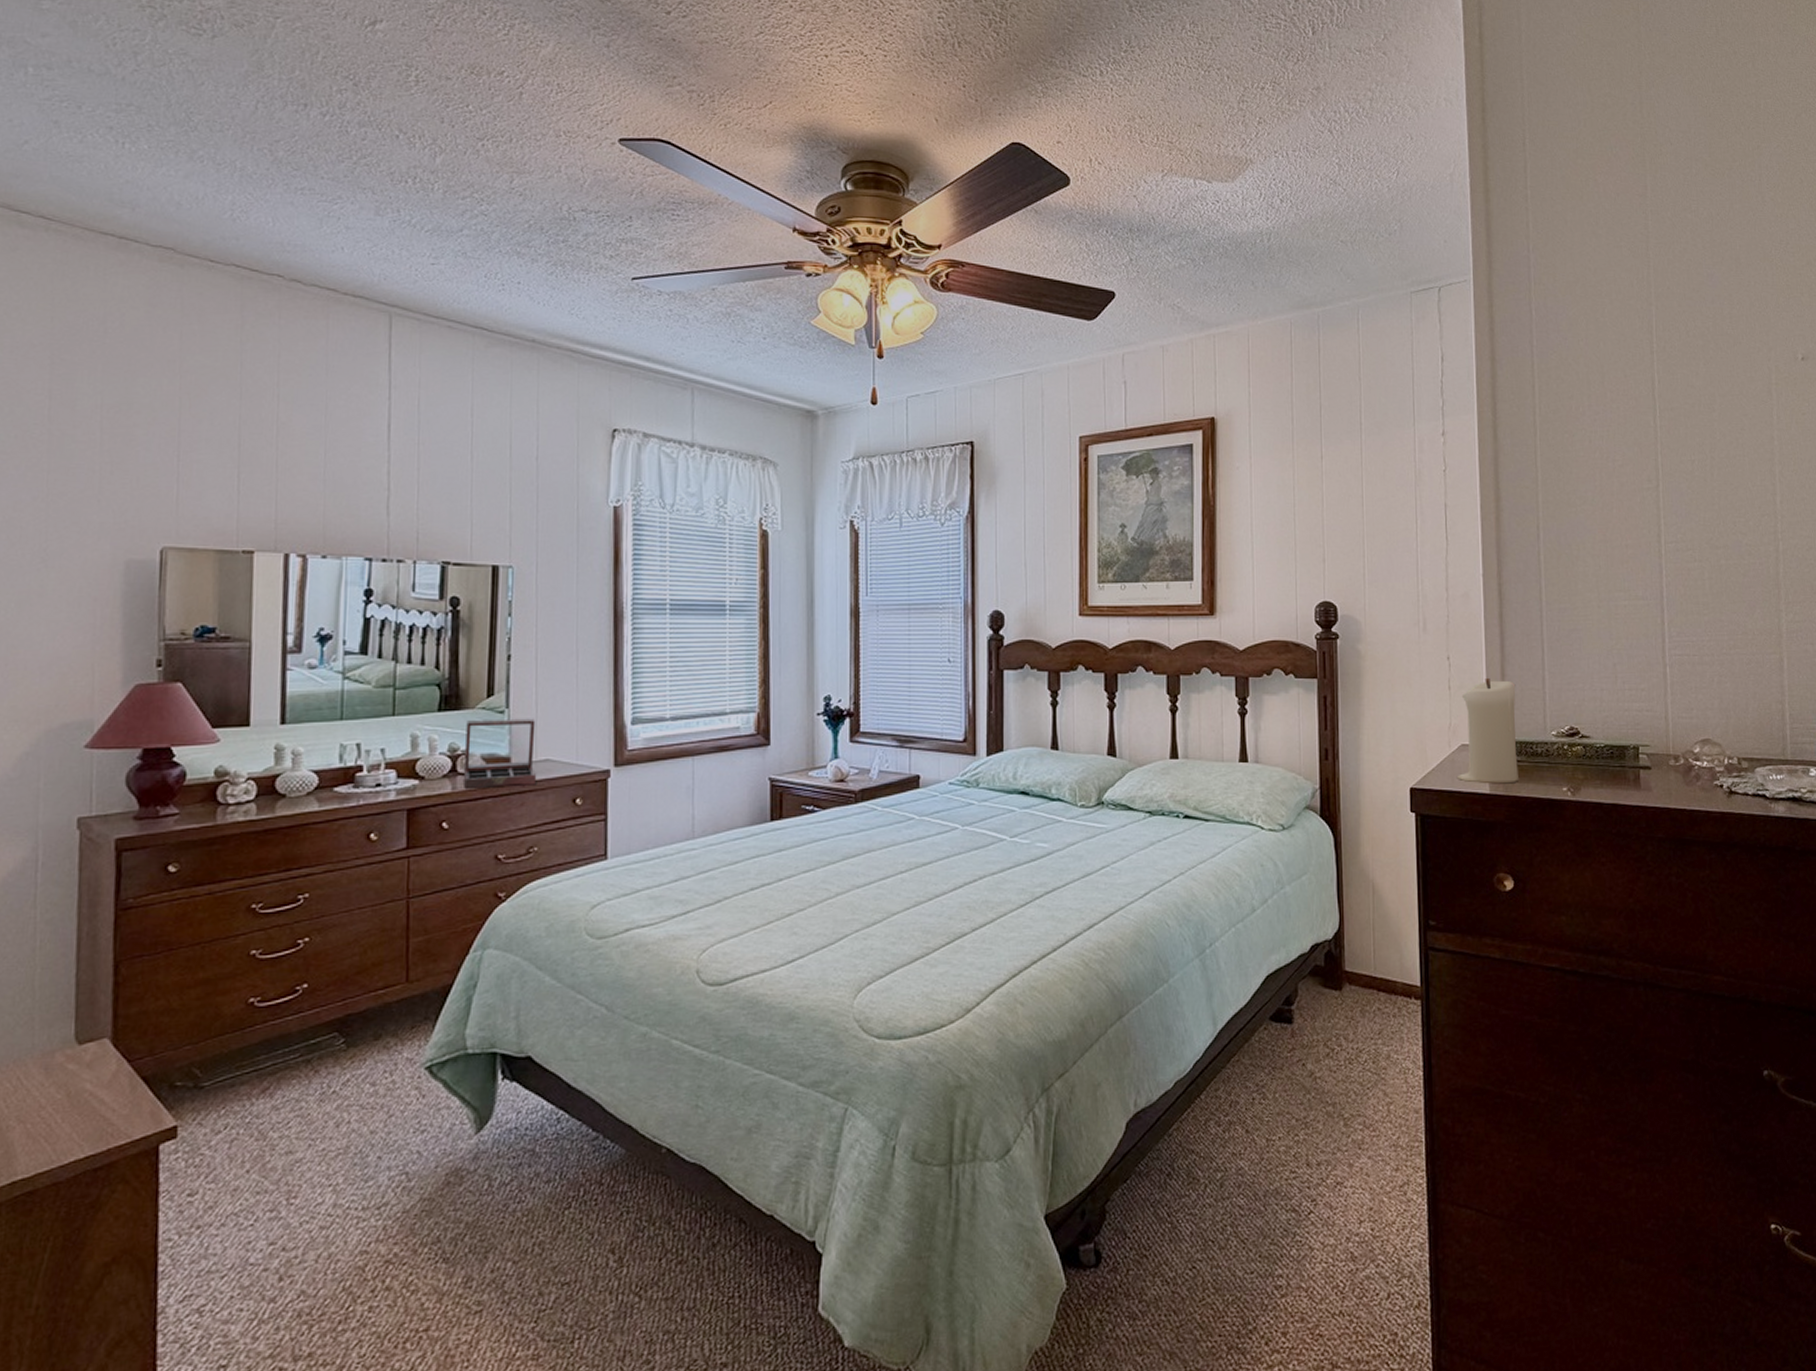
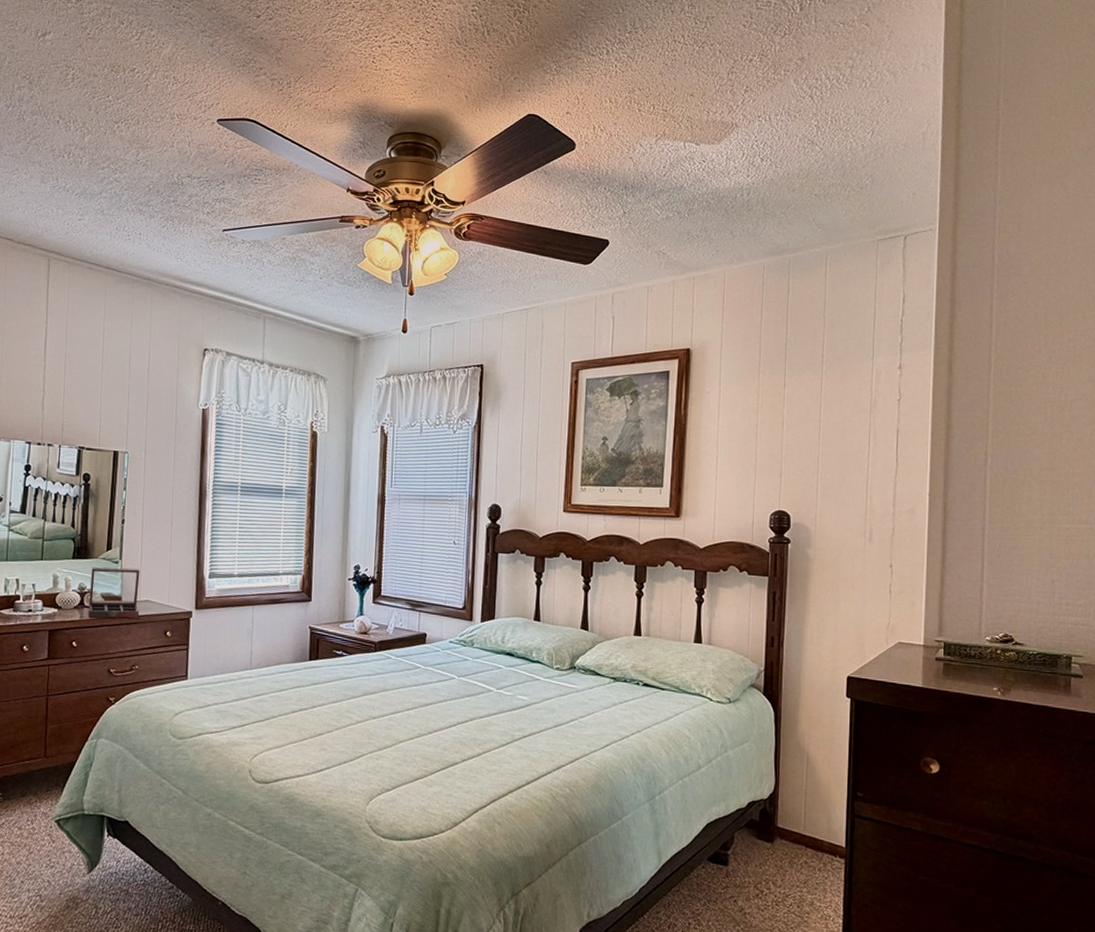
candle: present [1457,677,1518,784] -> none [892,585,954,680]

